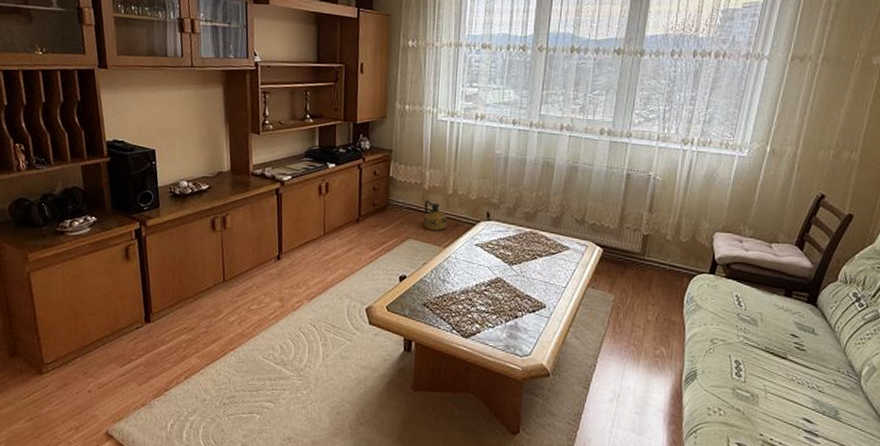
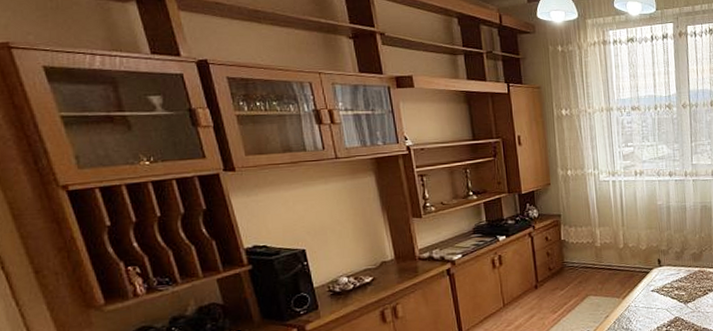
ceramic jug: present [424,199,448,231] -> none [599,256,623,285]

